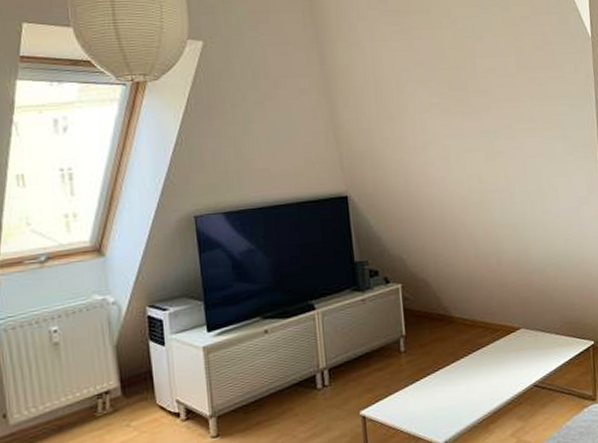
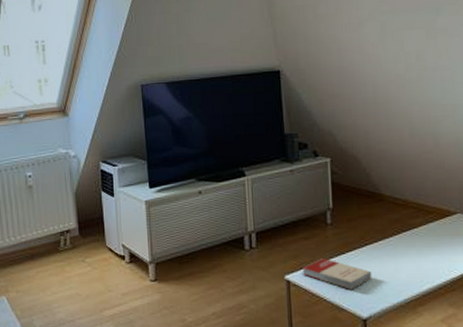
book: none [378,388,446,417] -> present [303,259,372,289]

